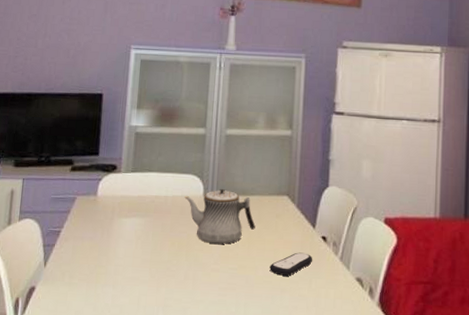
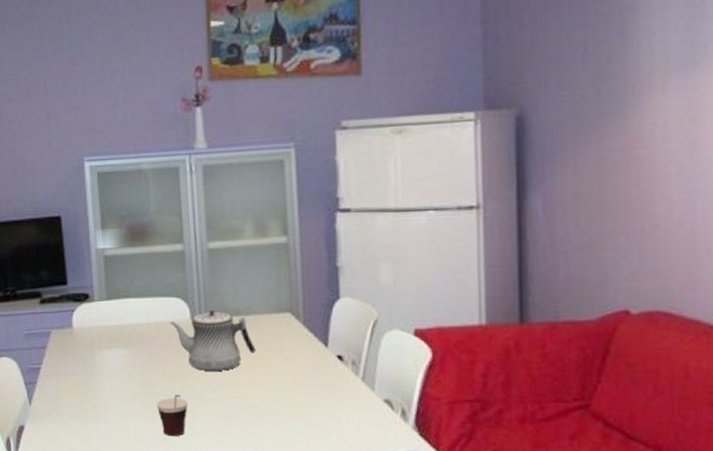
cup: none [162,263,191,303] -> present [156,394,188,436]
remote control: present [269,252,313,276] -> none [278,375,329,401]

